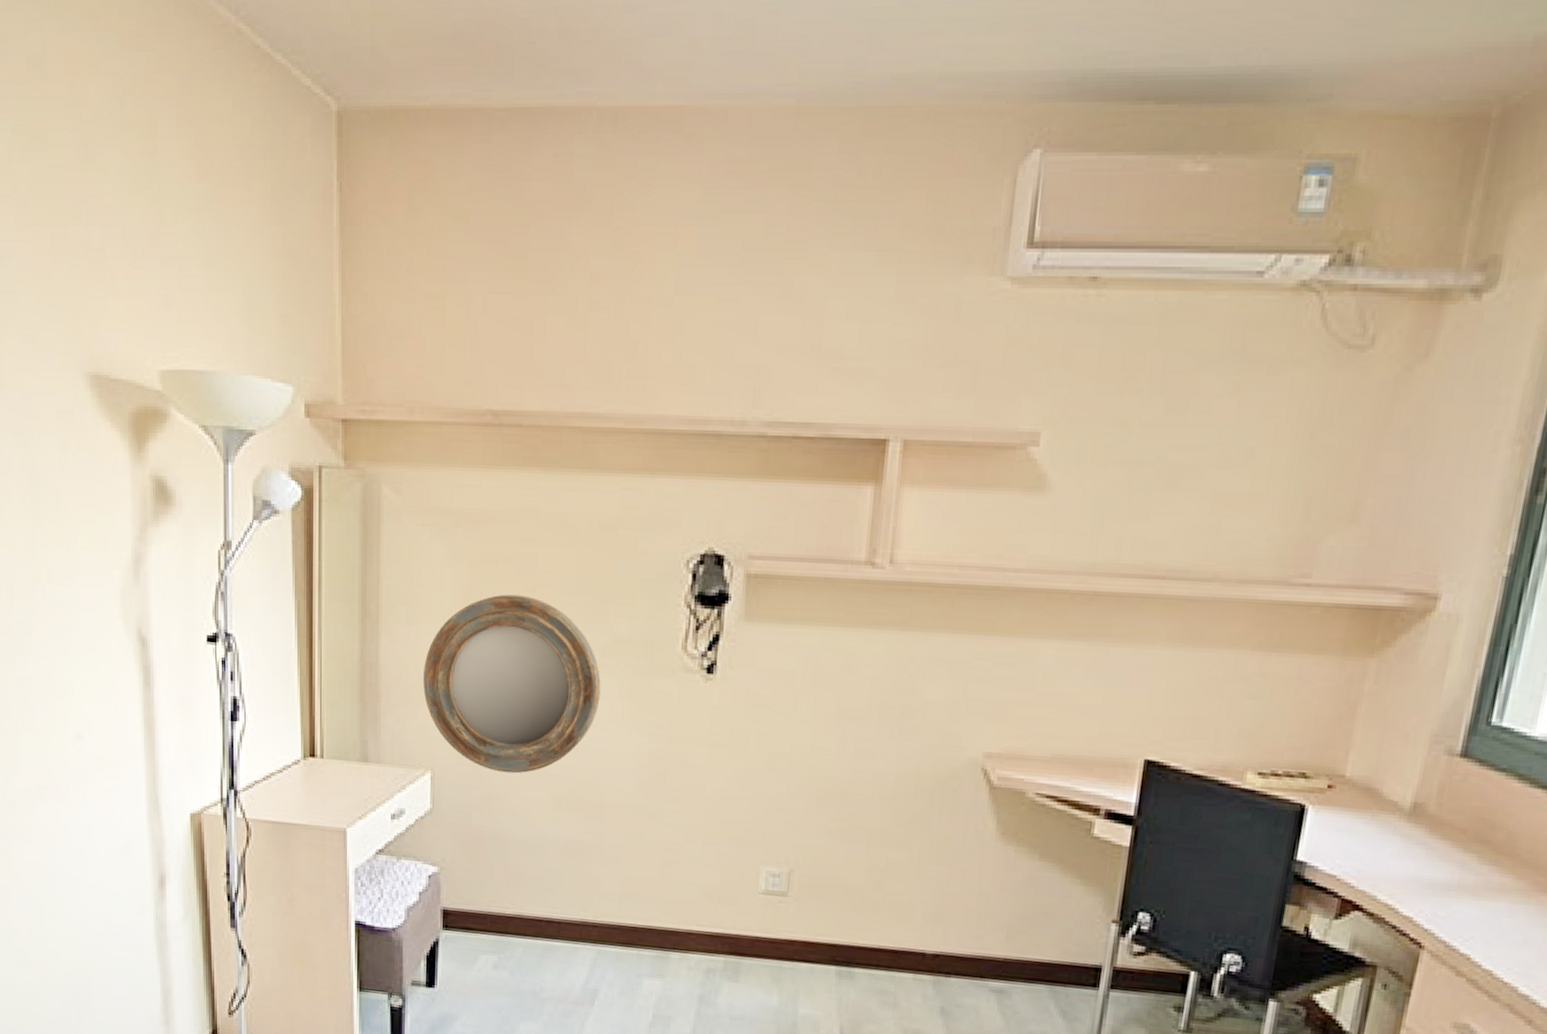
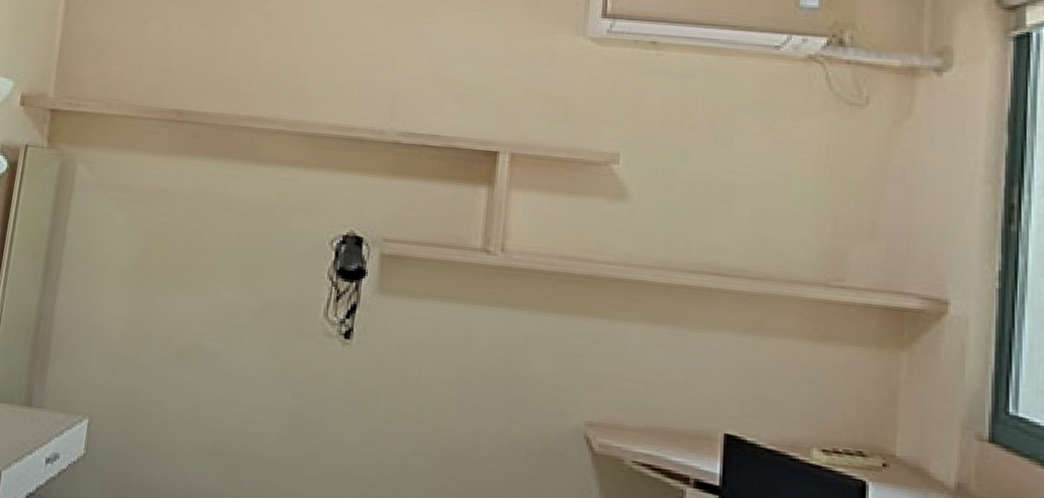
home mirror: present [423,594,601,774] -> none [91,260,251,424]

